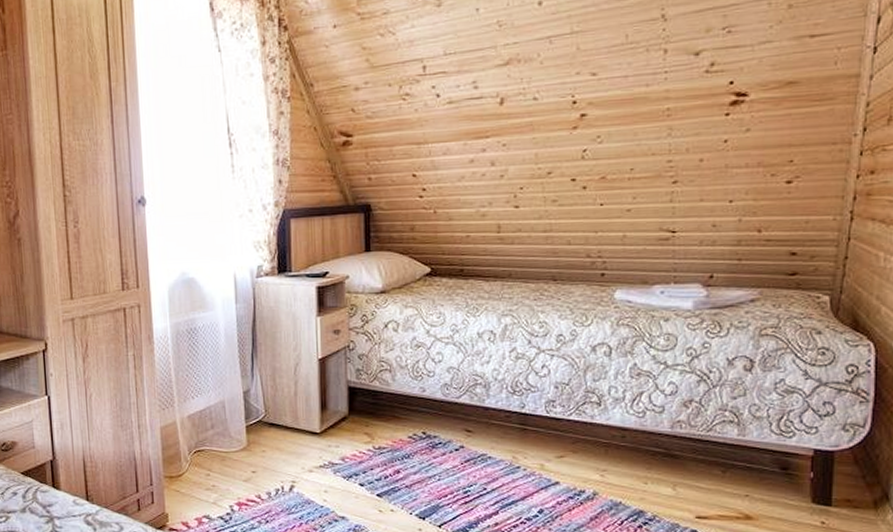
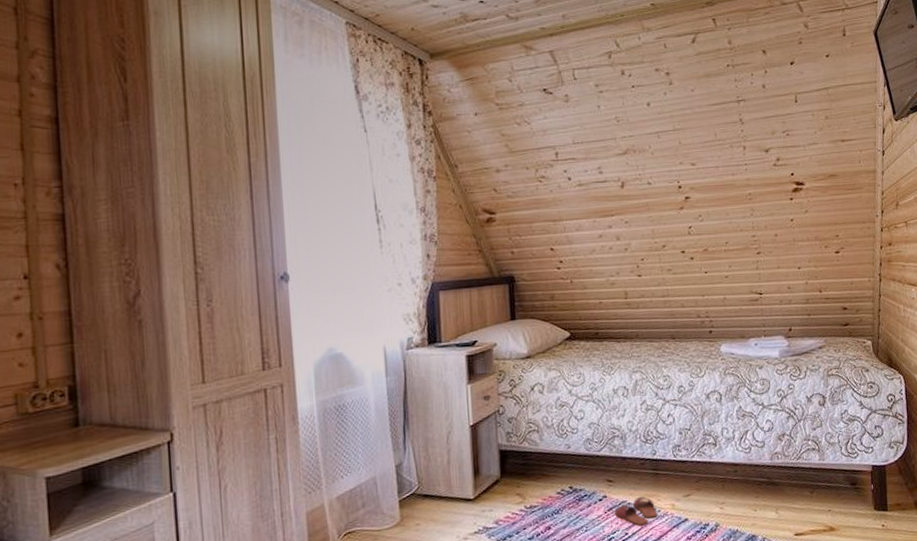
slippers: none [473,451,523,483] -> present [615,496,658,526]

